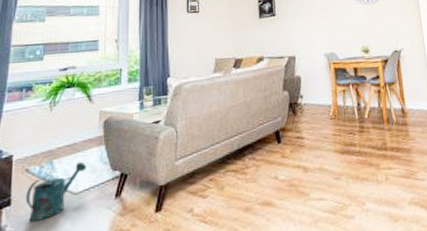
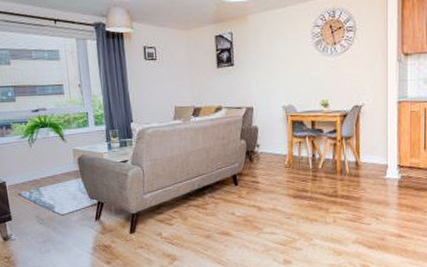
watering can: present [25,161,86,222] -> none [22,190,68,233]

